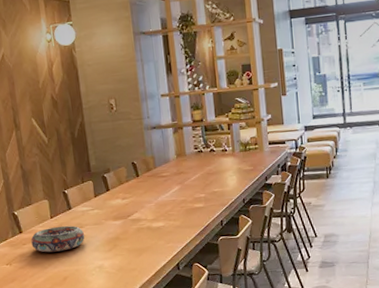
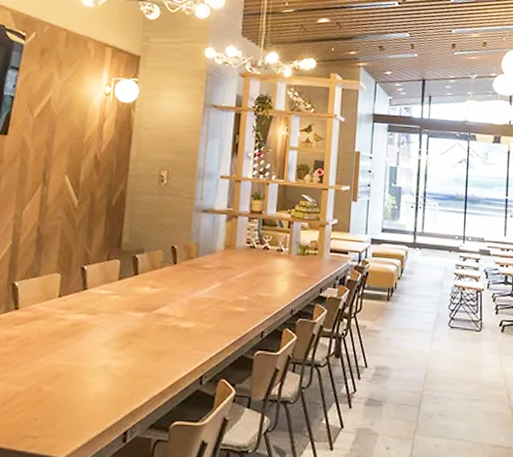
decorative bowl: present [31,226,85,253] -> none [26,308,96,340]

